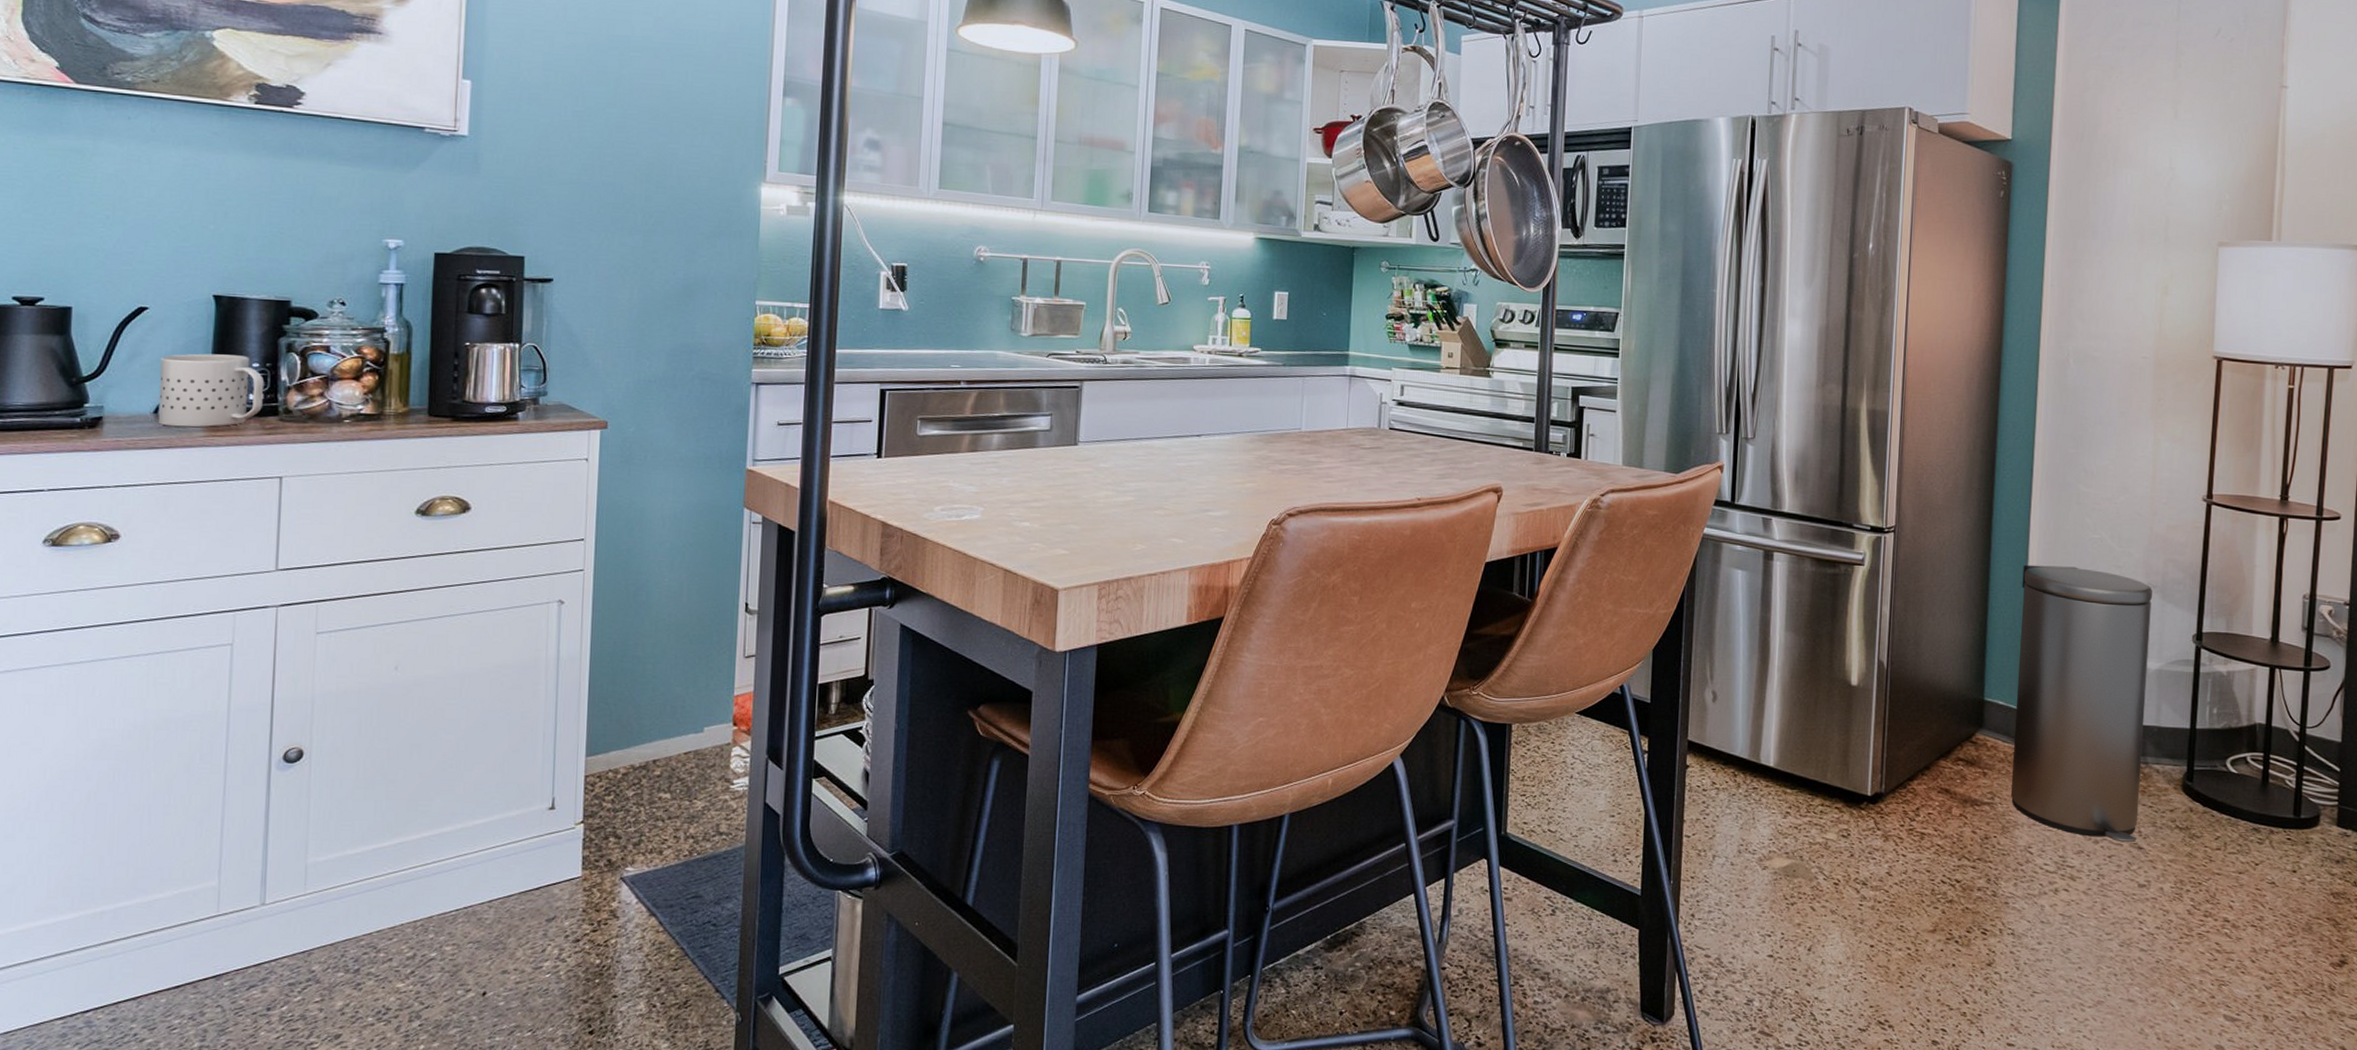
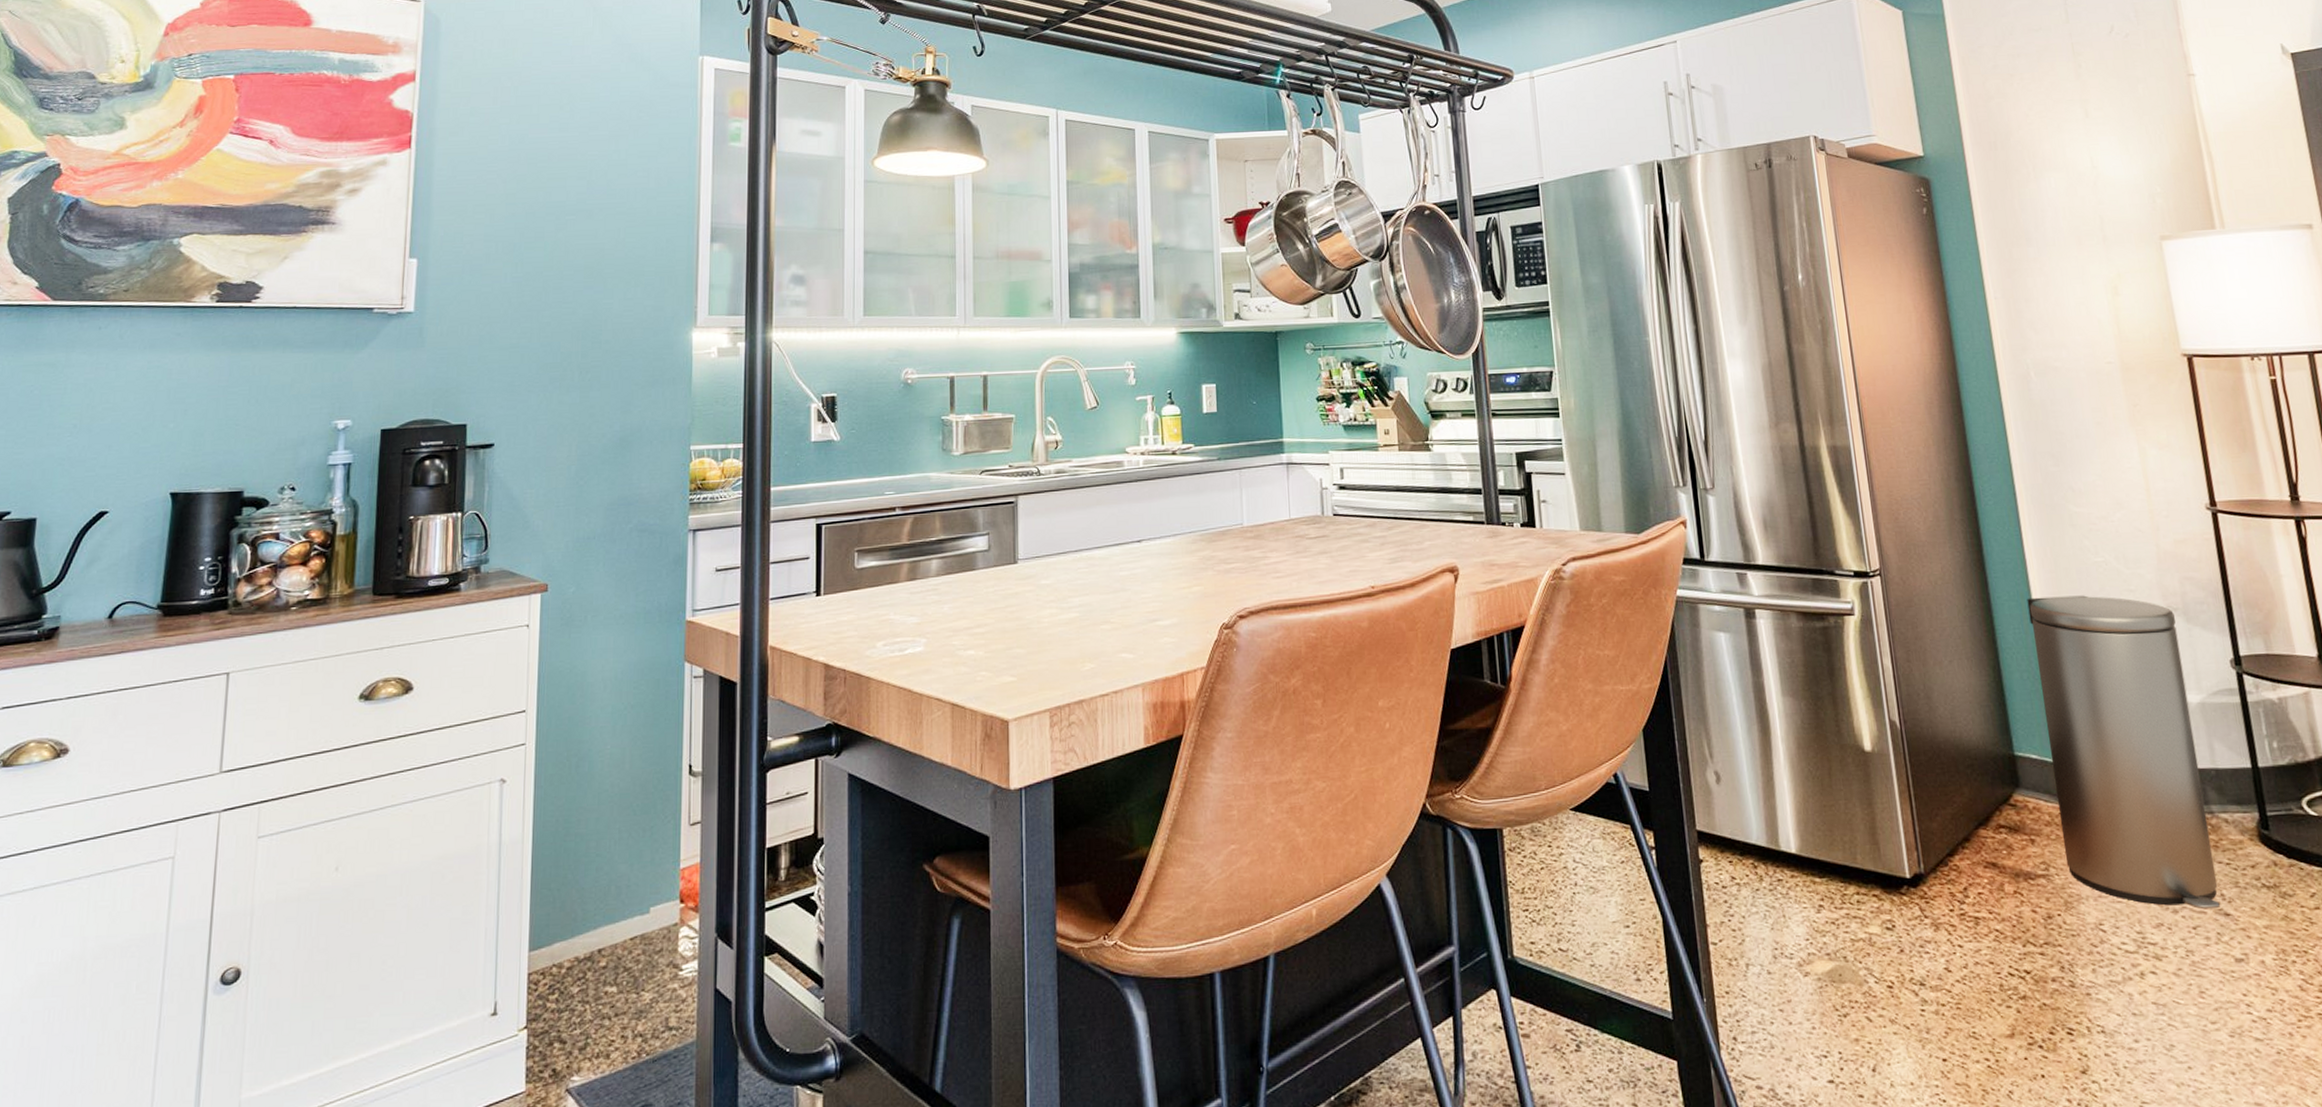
mug: present [158,353,265,428] -> none [111,551,216,631]

